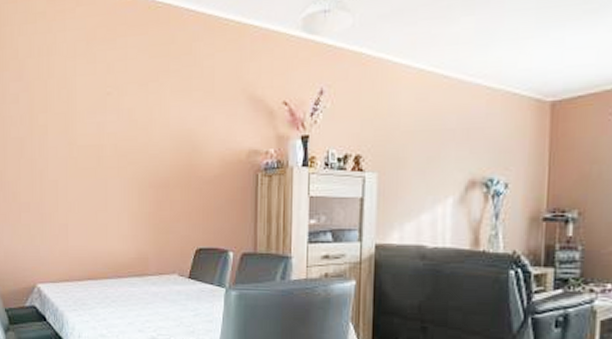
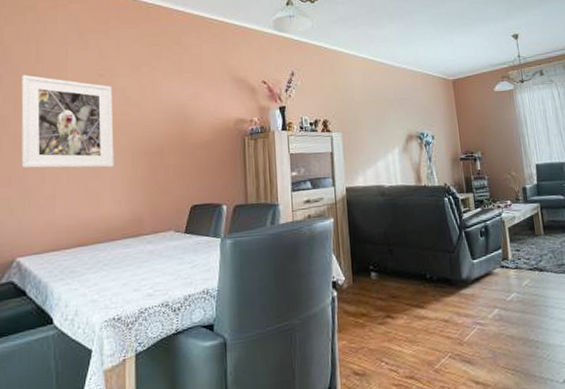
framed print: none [35,93,121,199] -> present [21,75,114,169]

